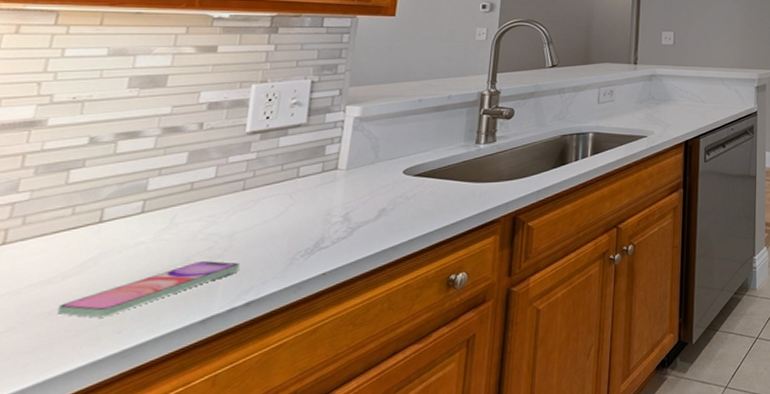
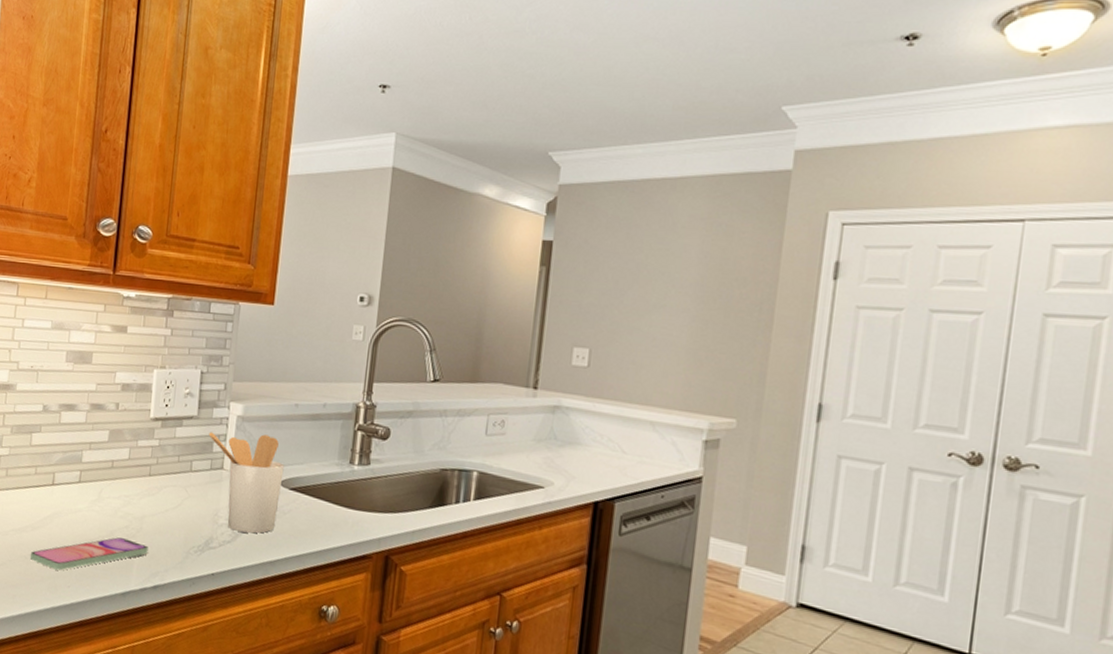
utensil holder: none [320,130,408,226] -> present [208,431,284,534]

